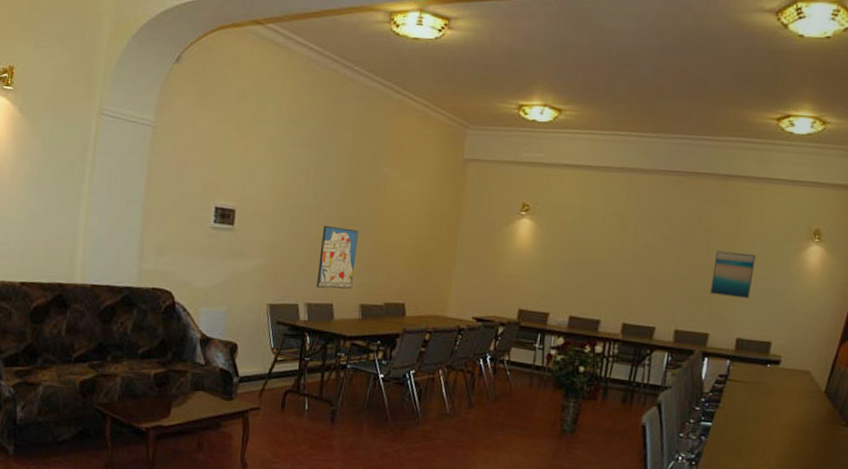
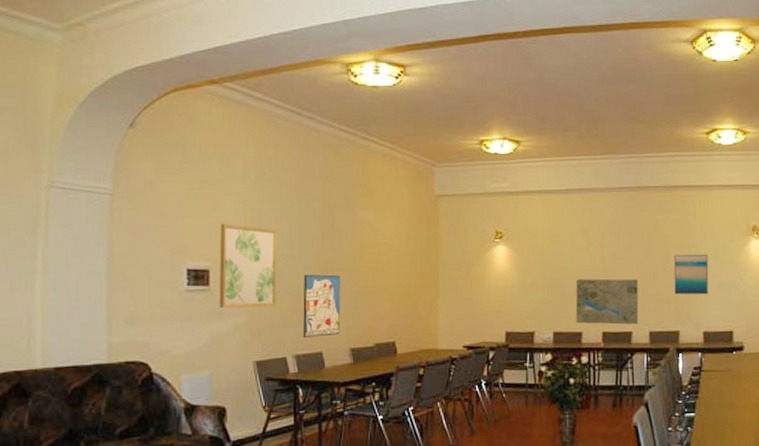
wall art: none [241,165,303,254] -> present [219,223,278,309]
road map: none [595,264,670,321] -> present [575,278,639,325]

